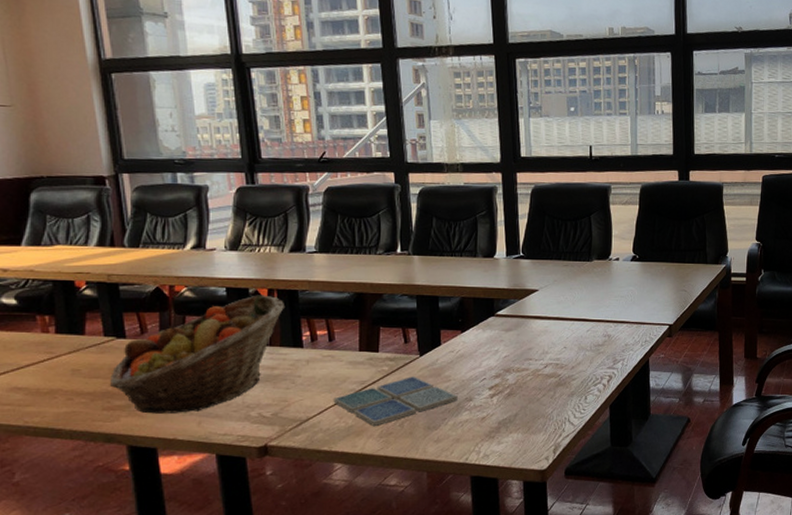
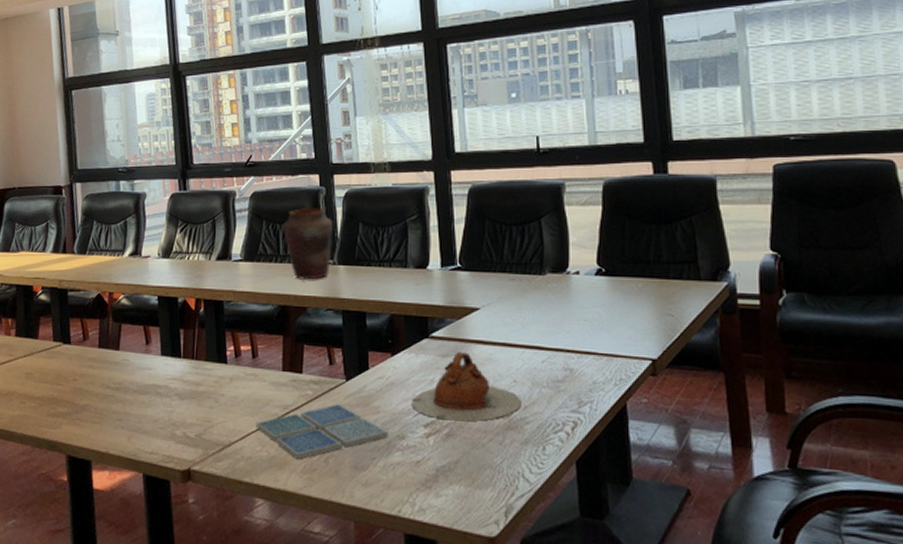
fruit basket: present [110,295,286,414] -> none [56,304,211,426]
vase: none [357,204,409,269] -> present [282,208,334,280]
teapot: none [479,326,570,383] -> present [412,352,521,422]

